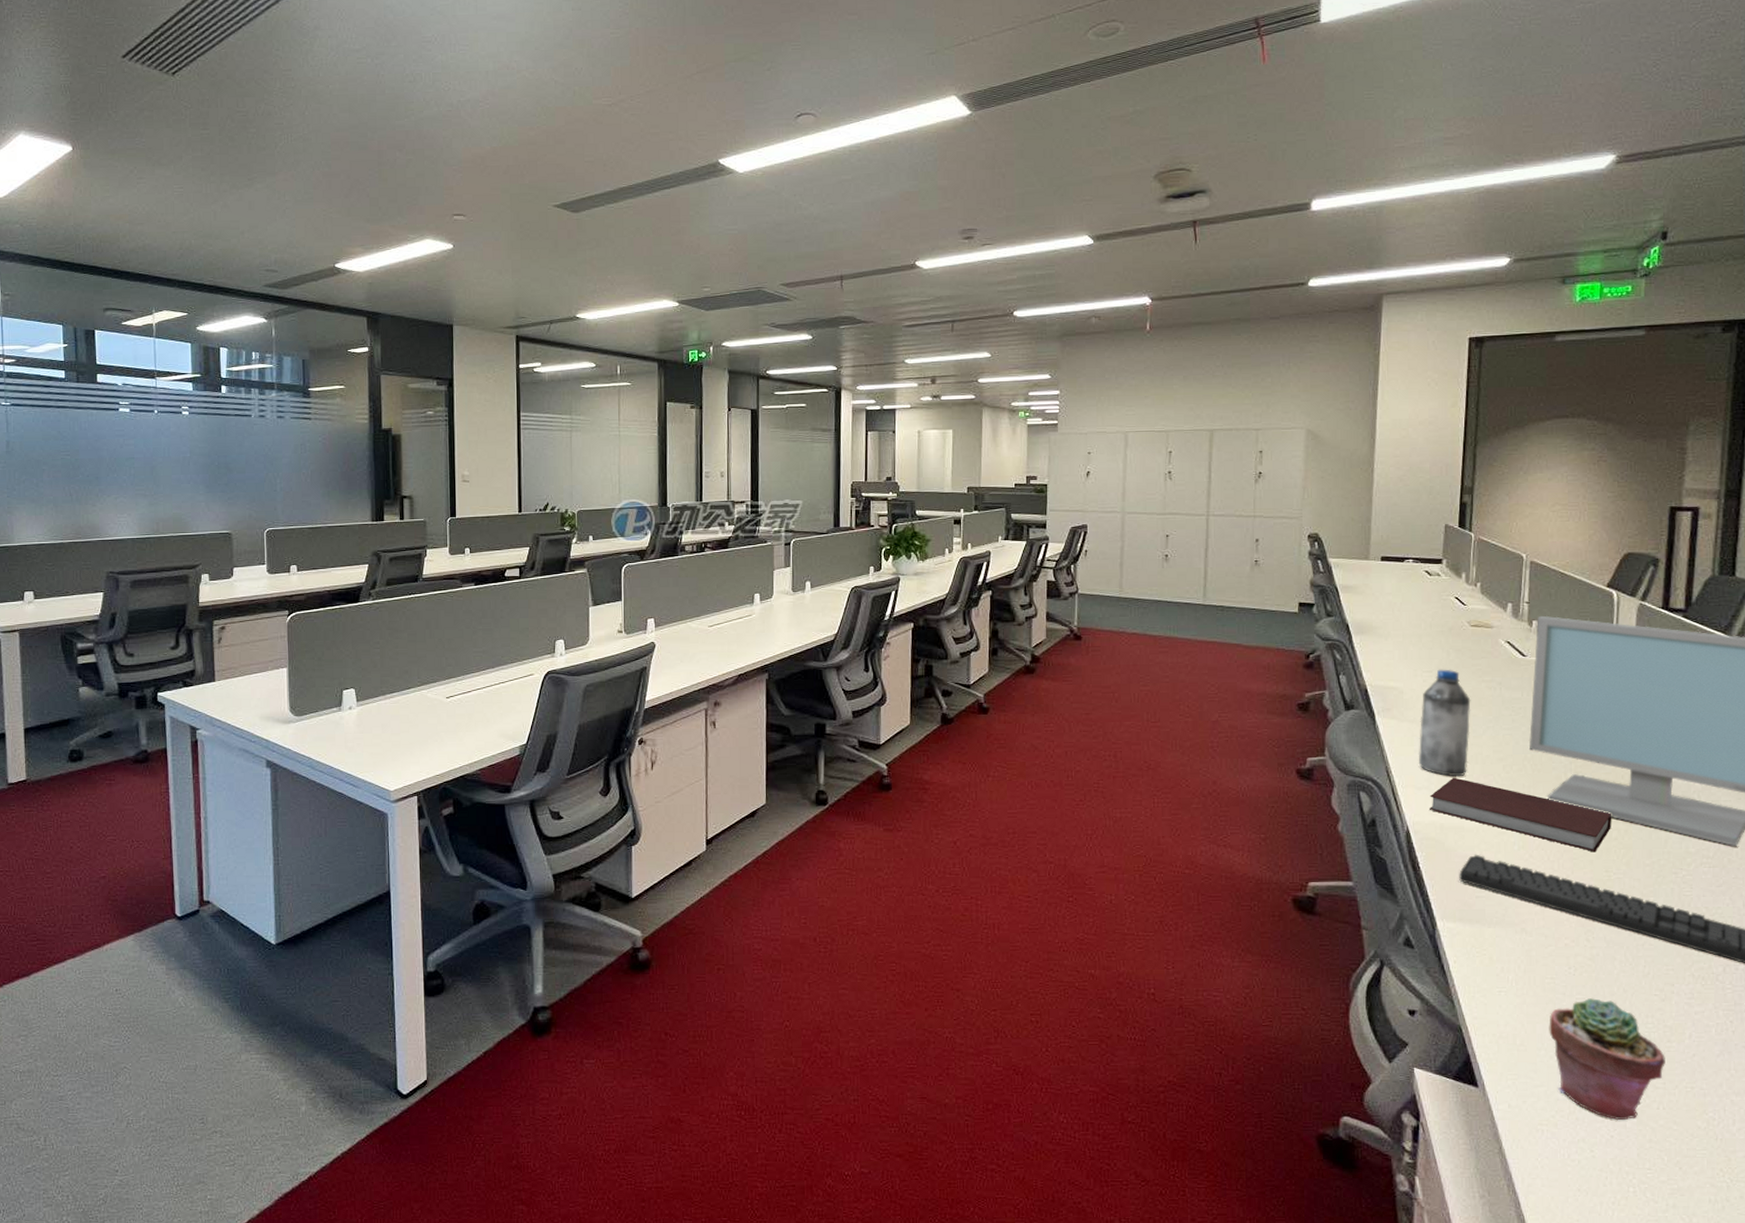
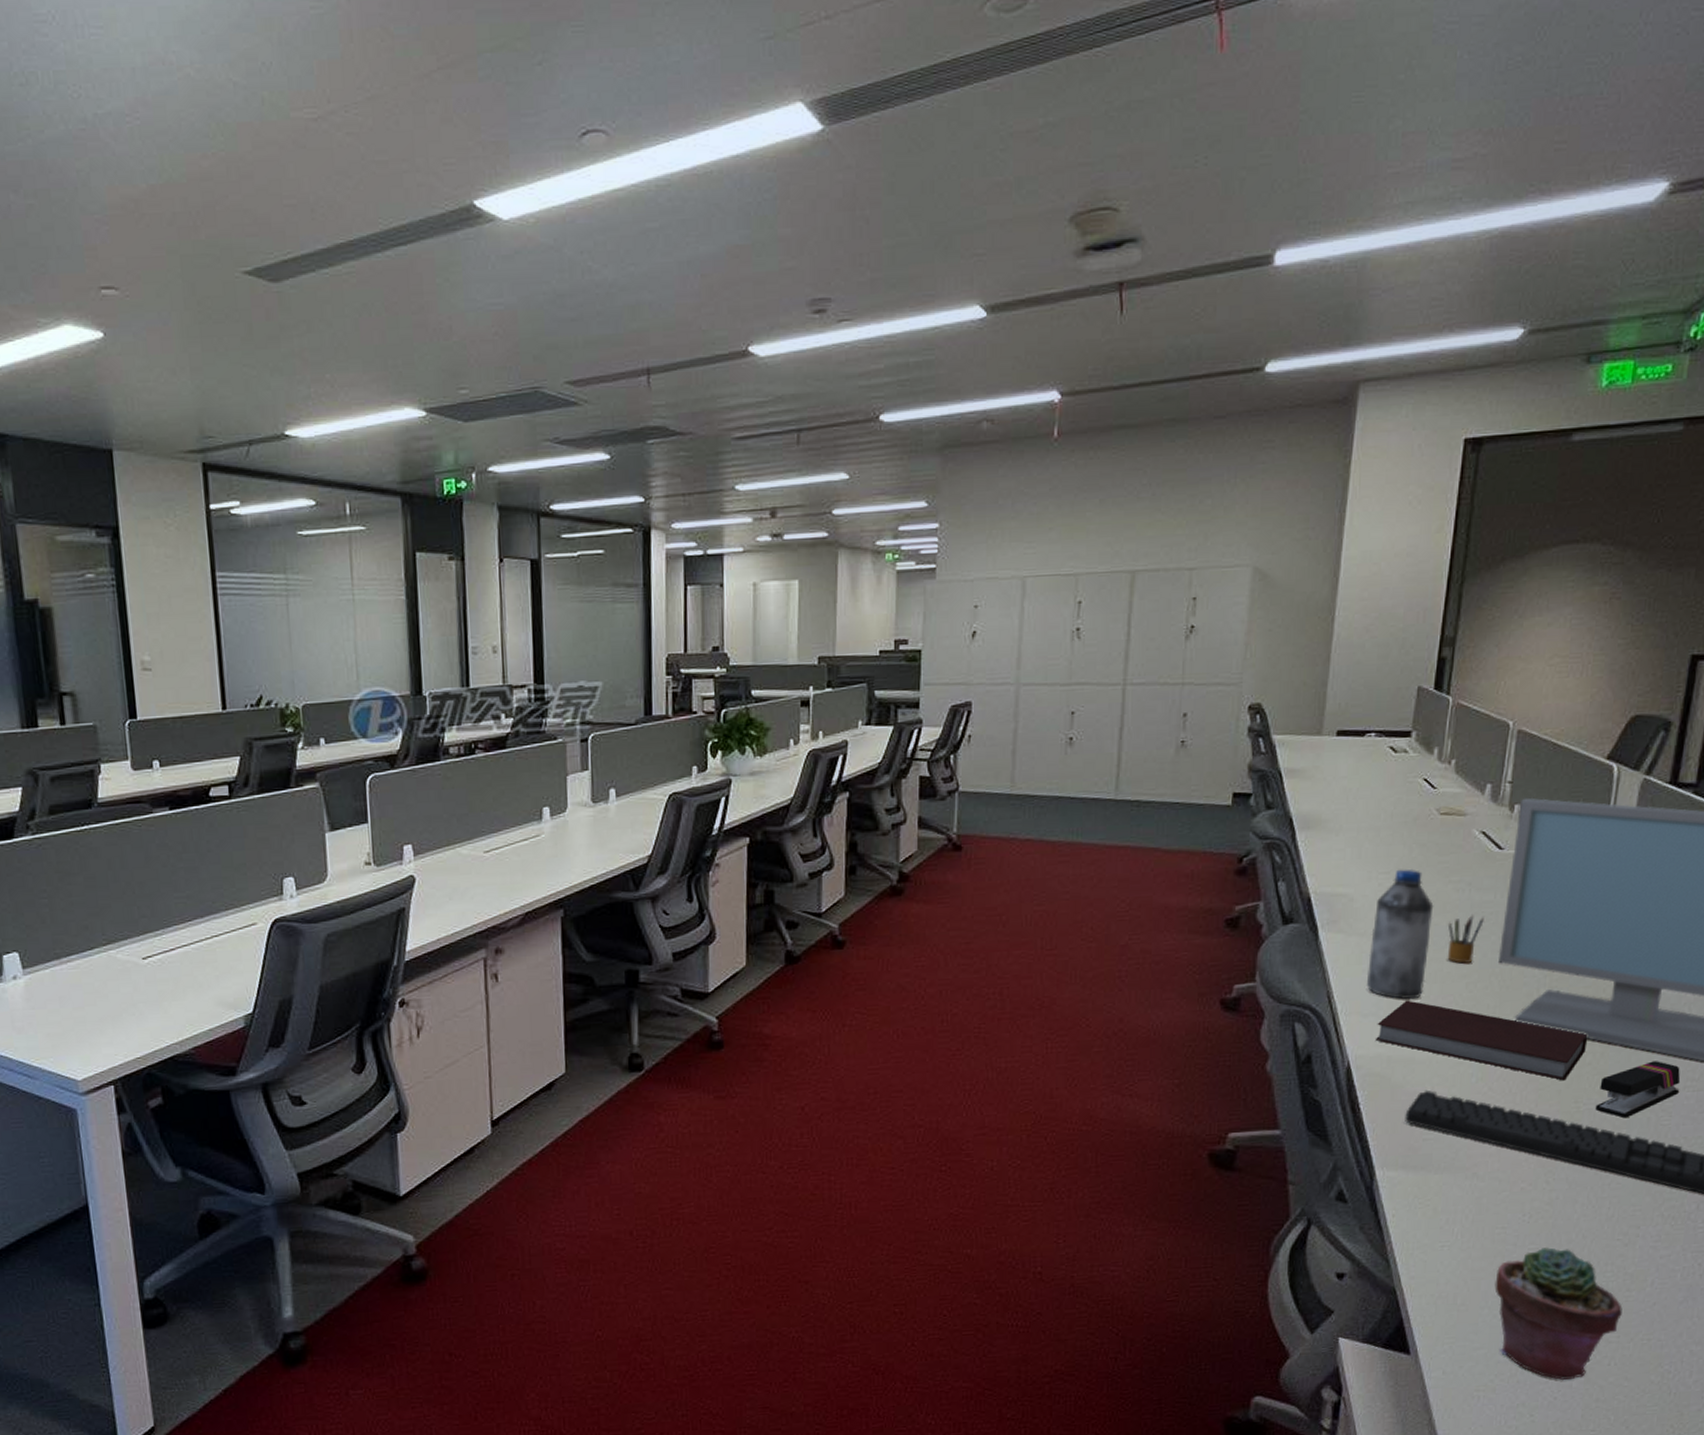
pencil box: none [1485,709,1514,750] -> present [1447,915,1484,965]
stapler: none [1624,839,1697,888] -> present [1595,1061,1681,1119]

